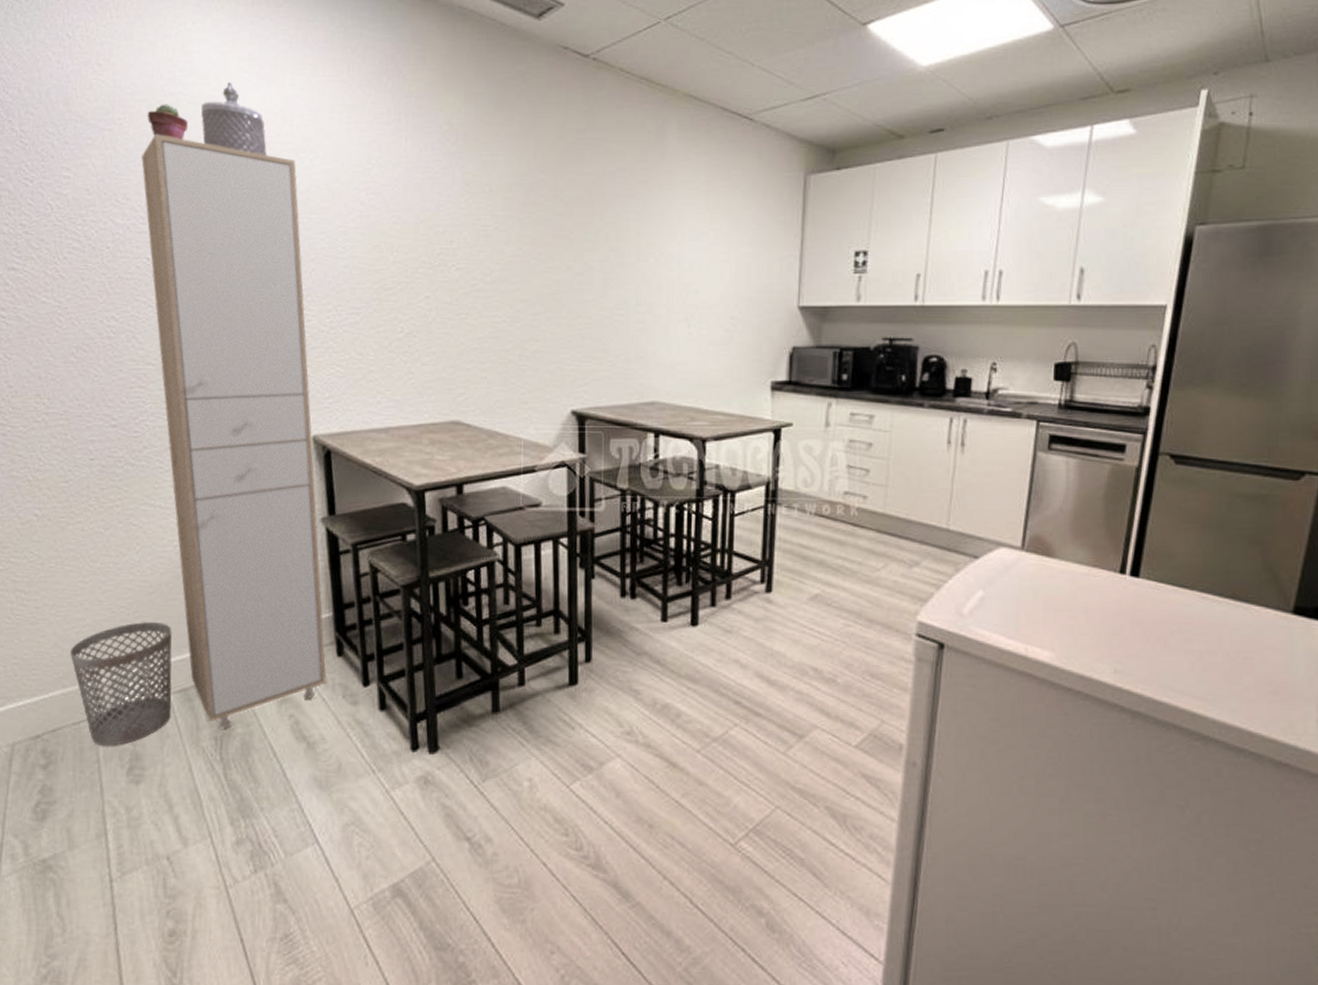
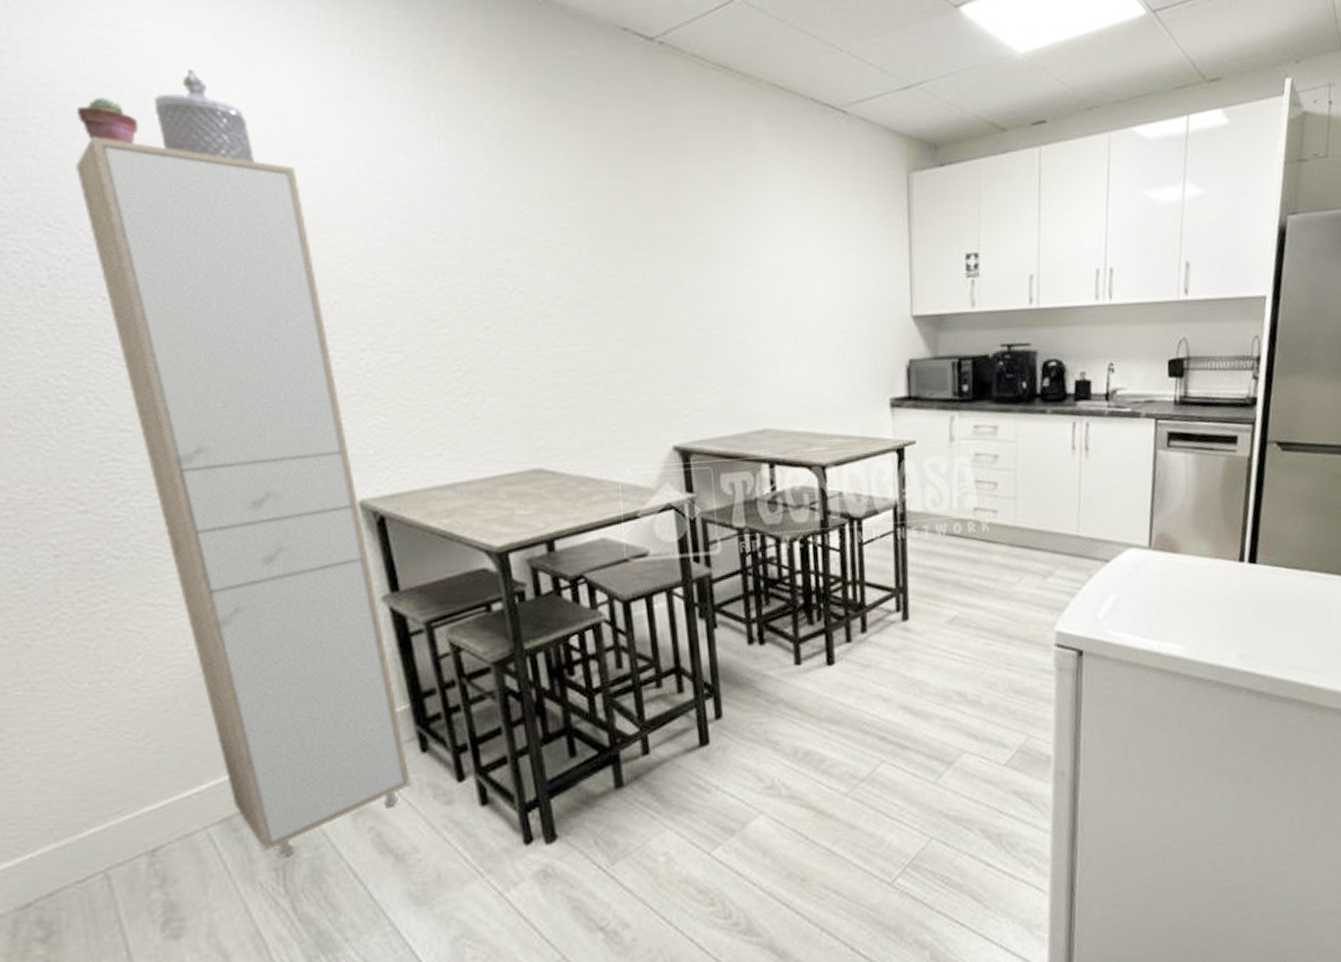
wastebasket: present [70,622,172,746] -> none [60,744,213,902]

